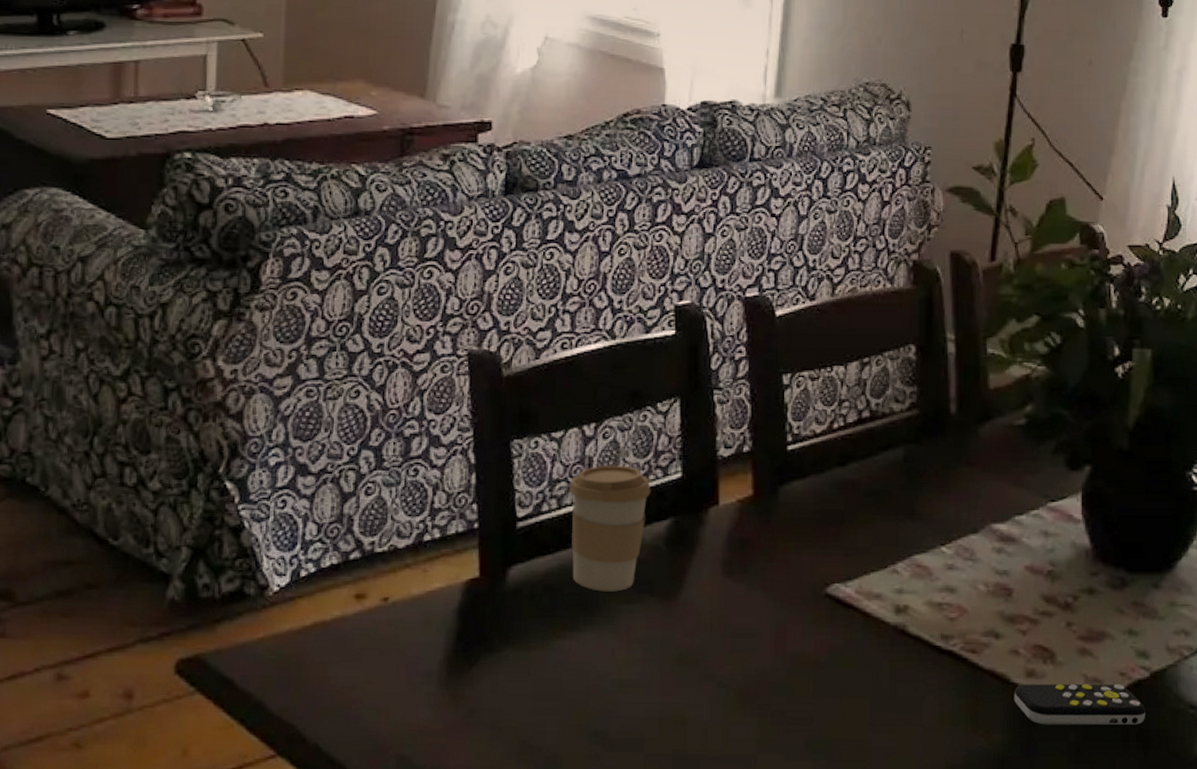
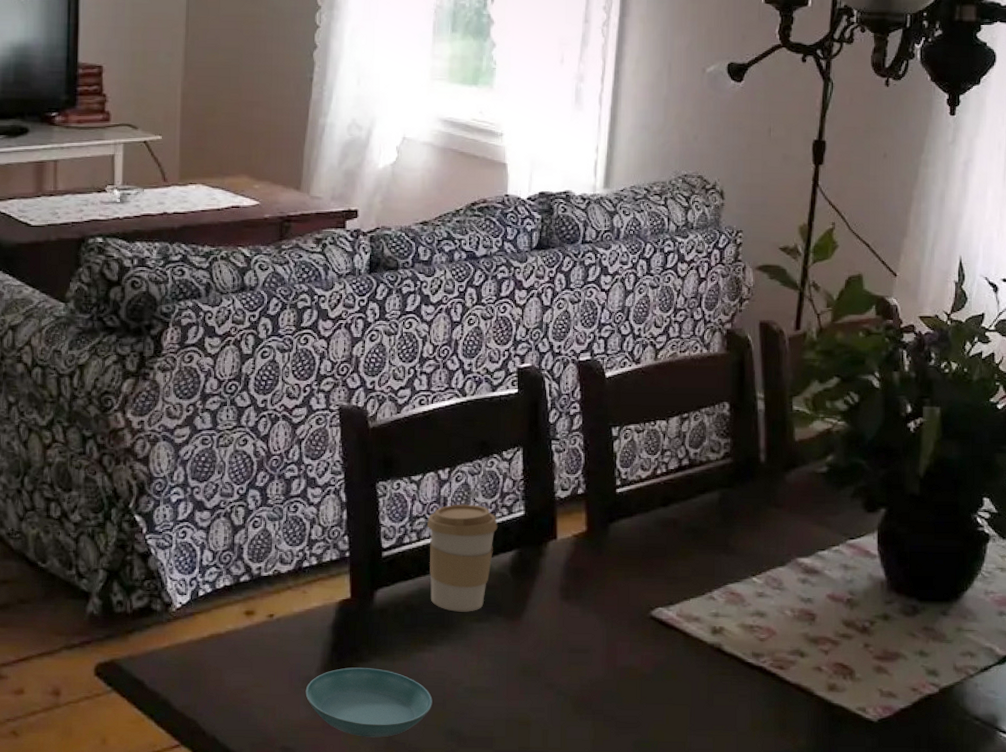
saucer: none [425,659,574,742] -> present [305,667,433,738]
remote control: present [1014,683,1145,726] -> none [817,696,935,734]

